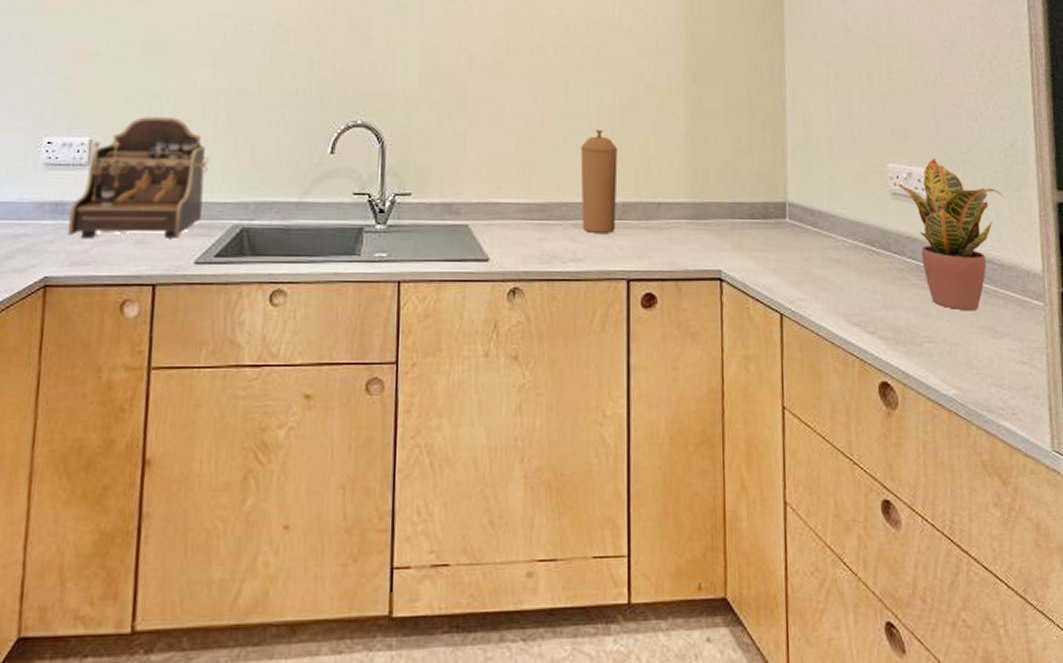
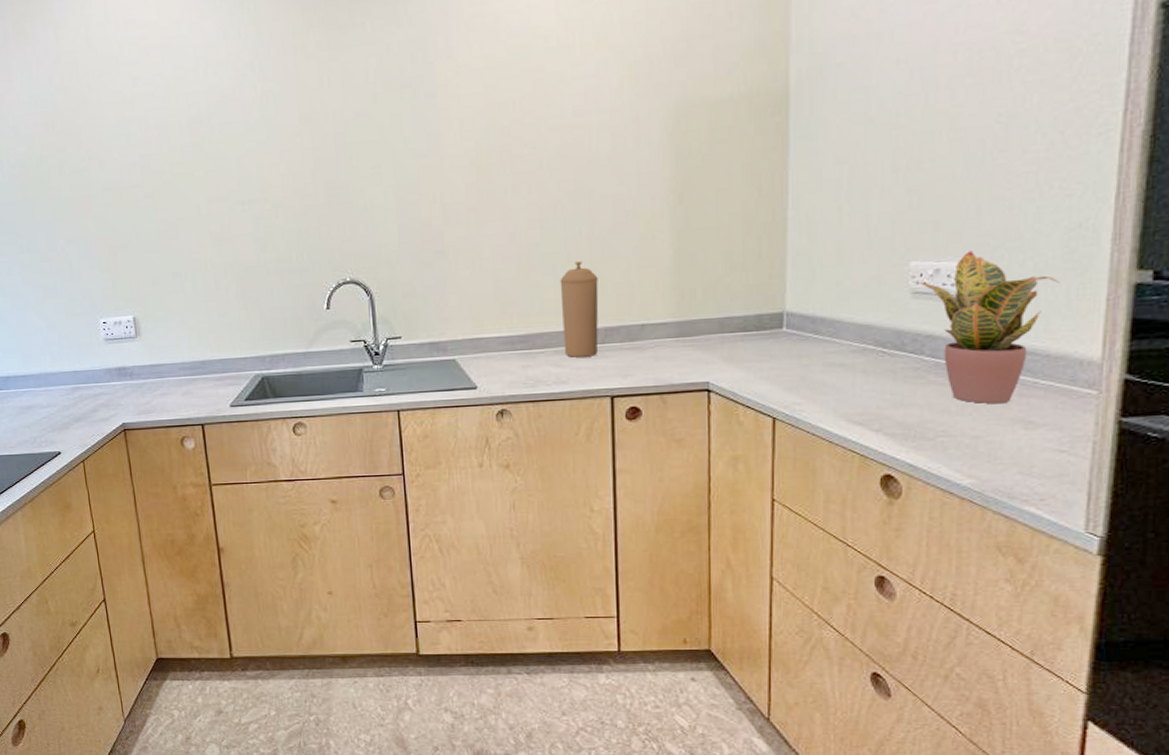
spice rack: present [68,117,209,239] -> none [130,292,230,394]

